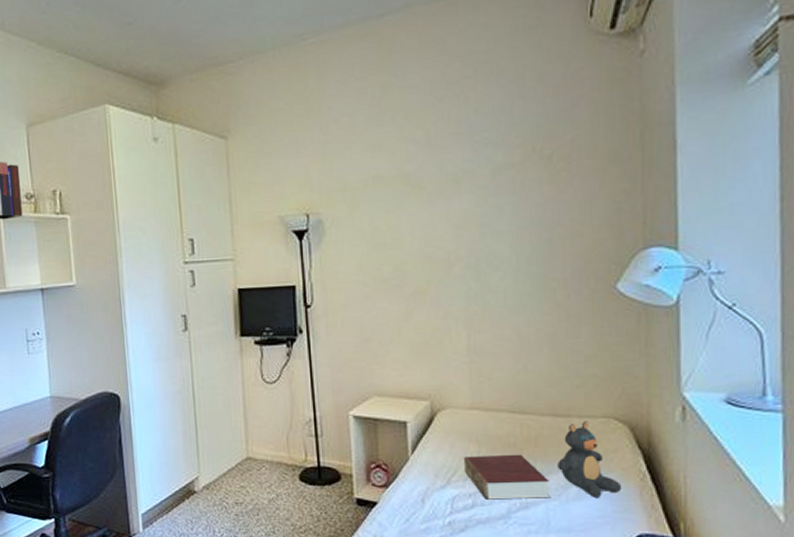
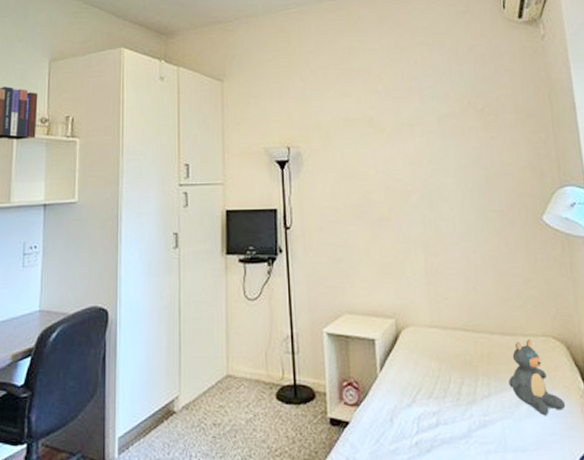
book: present [463,454,550,500] -> none [426,371,504,418]

